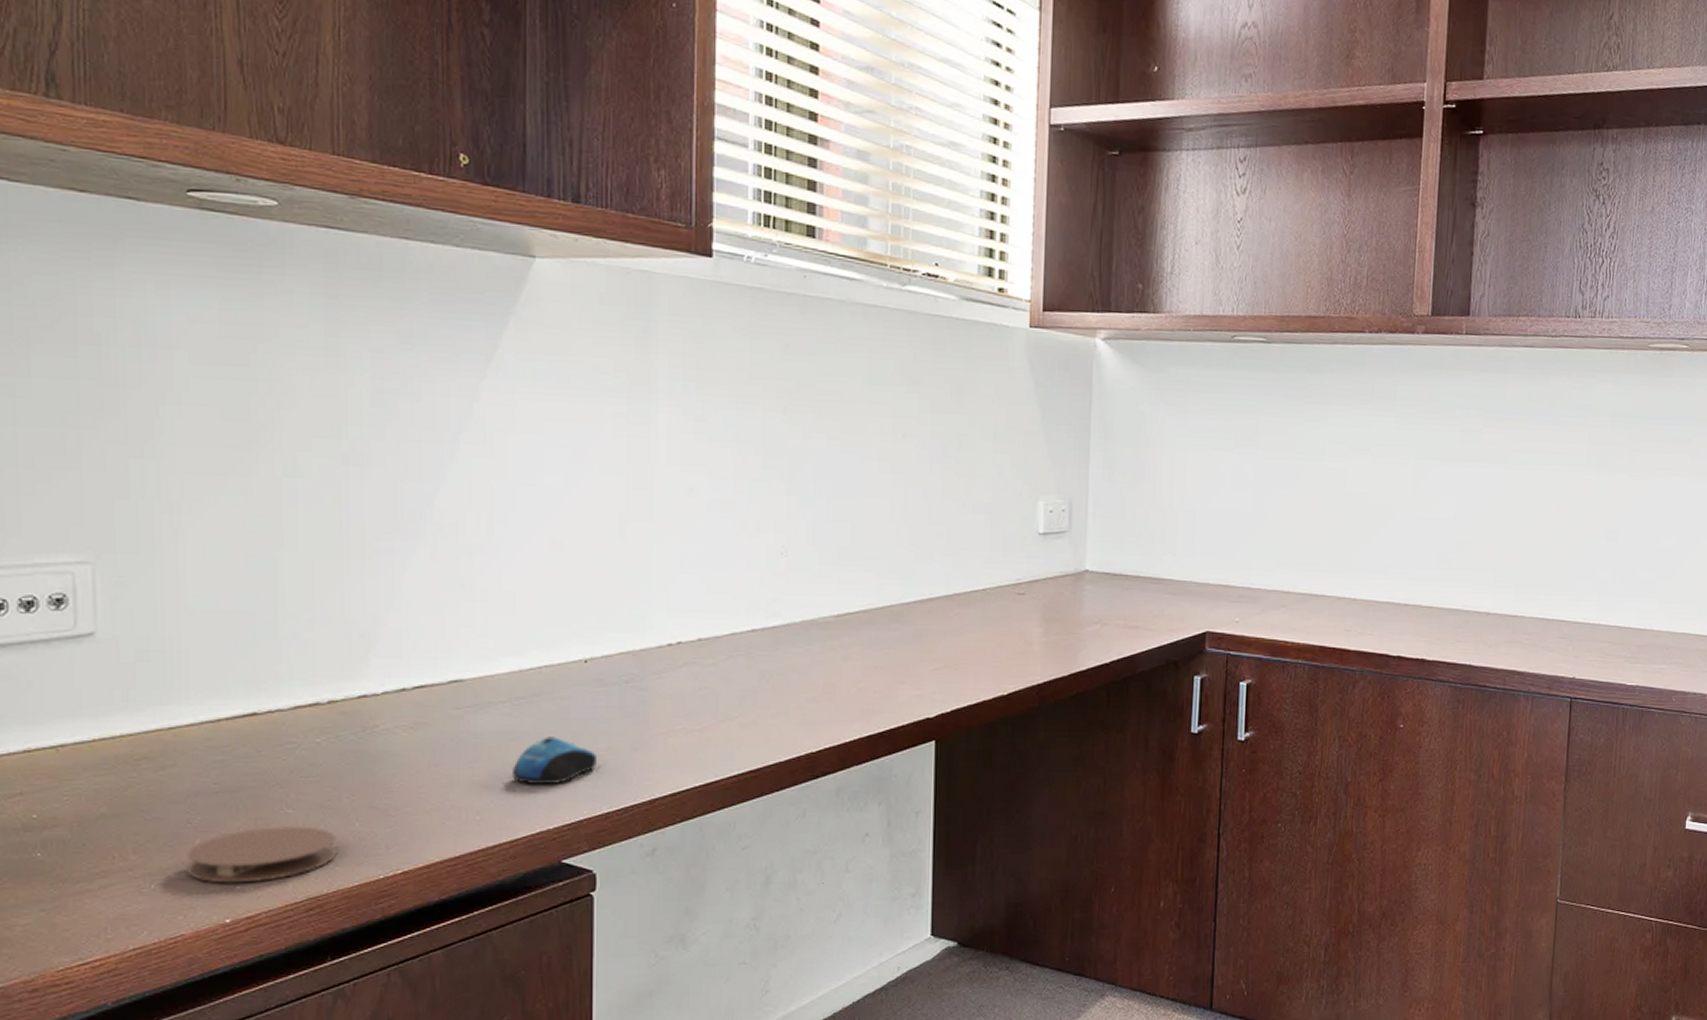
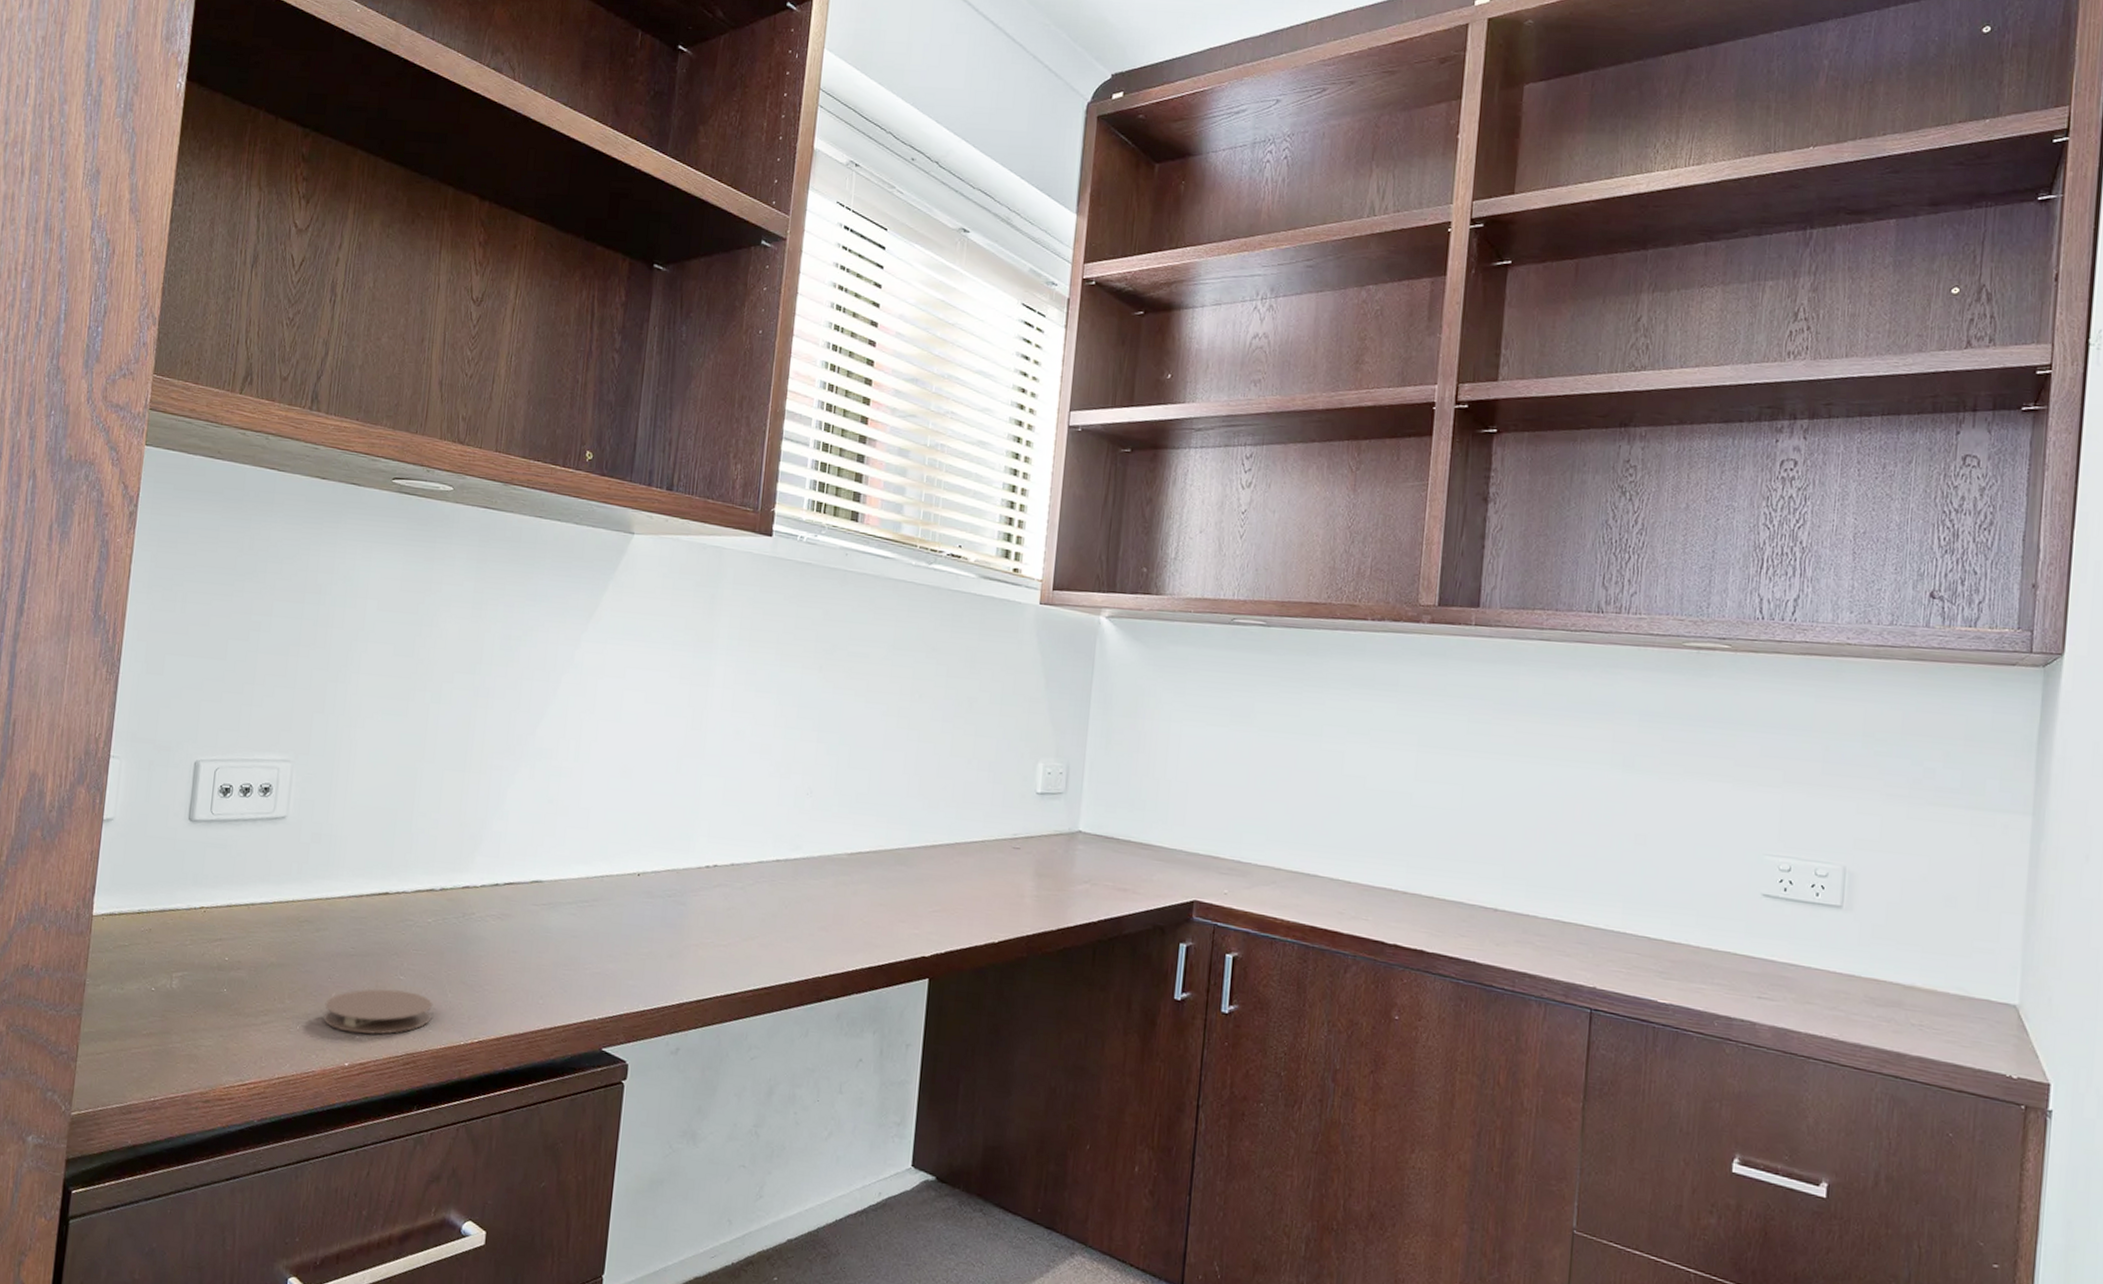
computer mouse: present [513,737,598,784] -> none [571,937,640,980]

